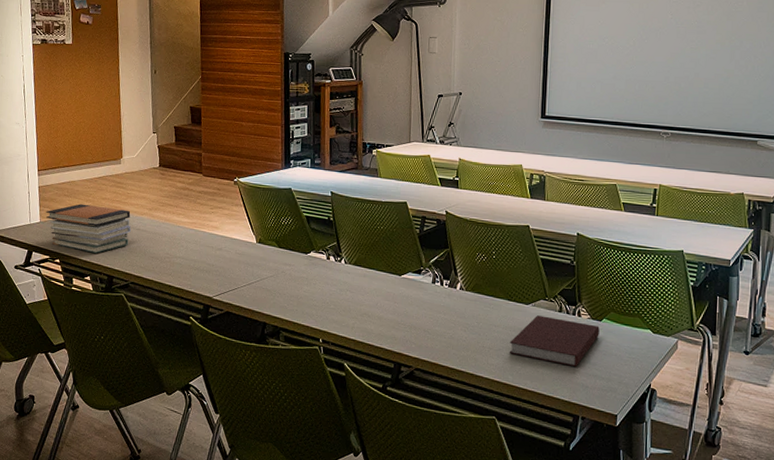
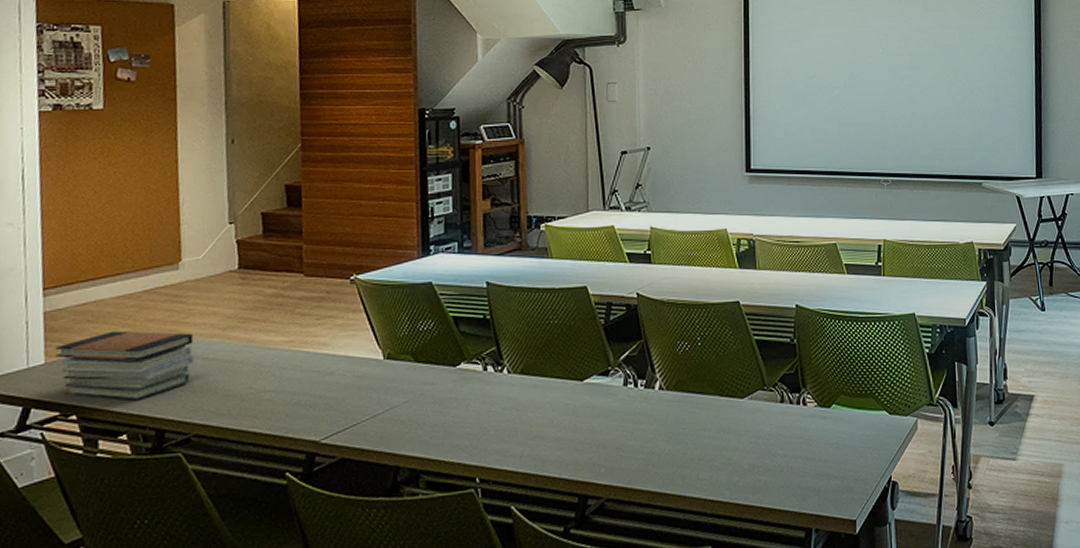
notebook: present [509,315,600,368] -> none [723,410,829,469]

